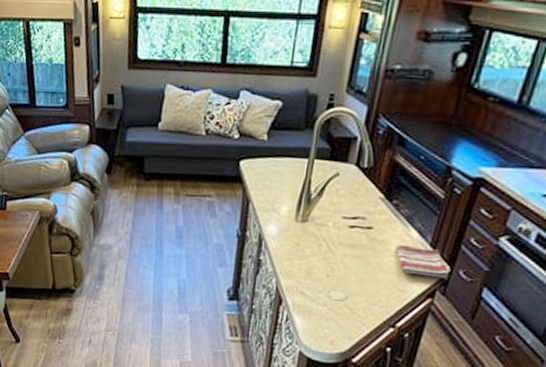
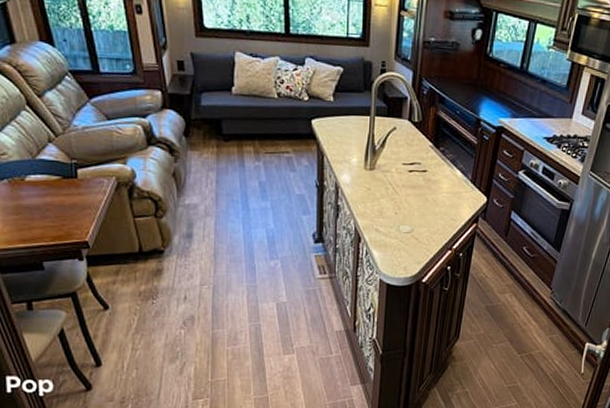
dish towel: present [395,244,449,279] -> none [446,182,486,207]

